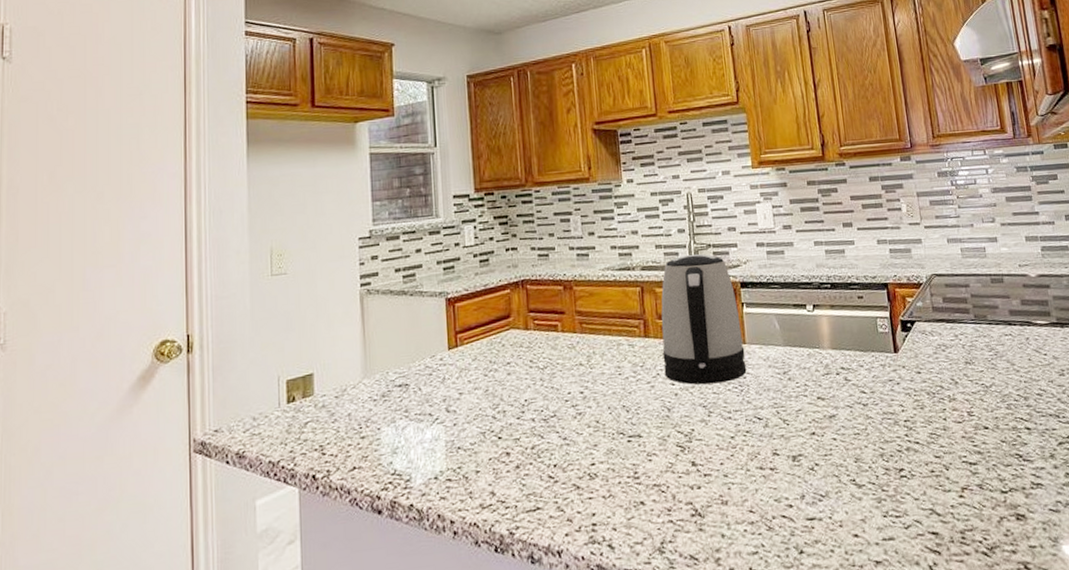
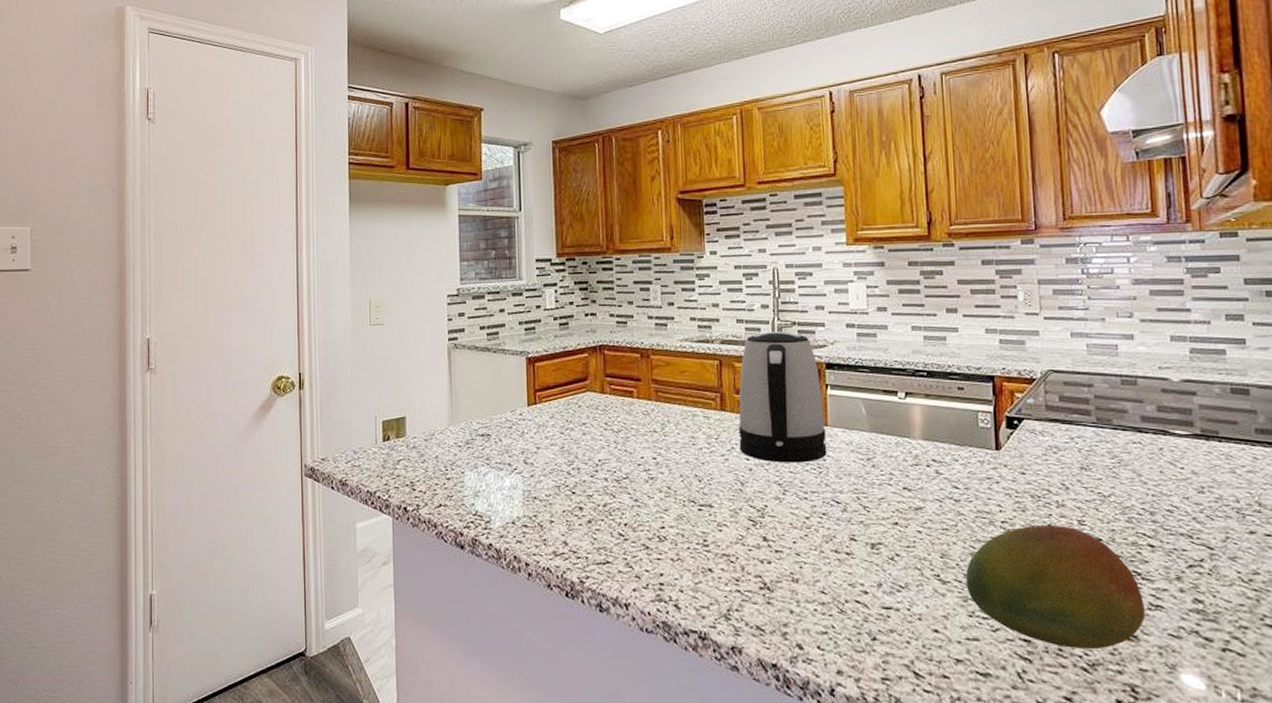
fruit: none [877,418,1030,535] -> present [965,524,1146,650]

